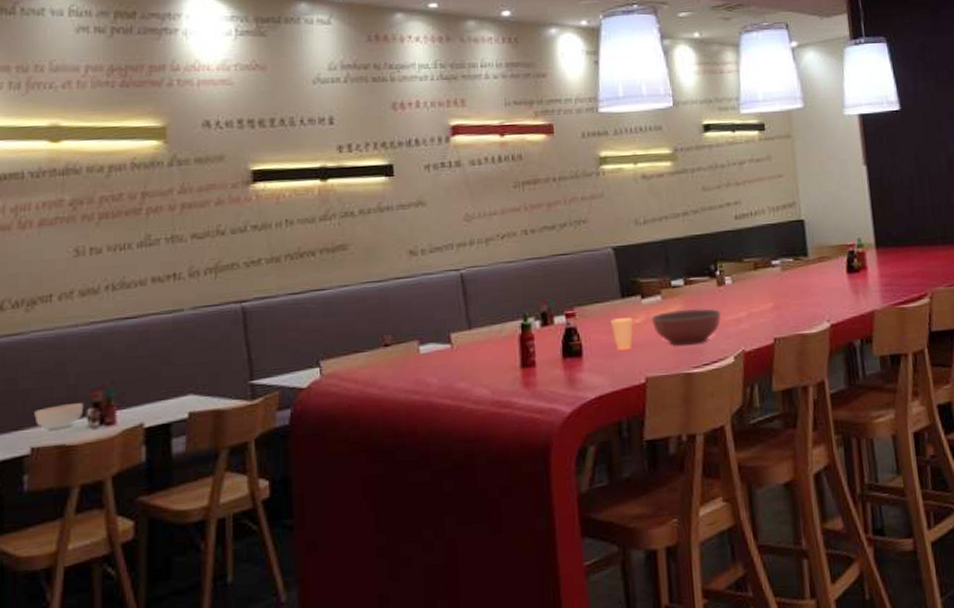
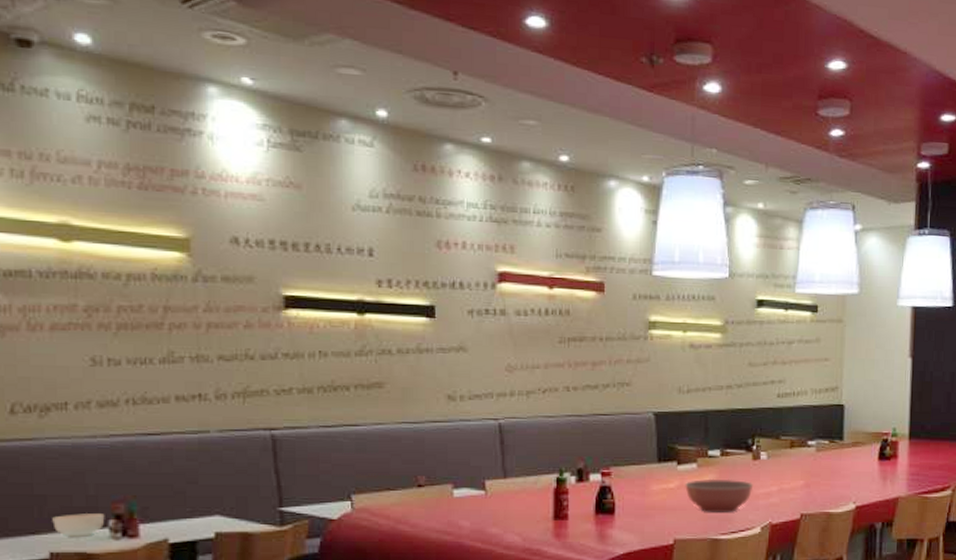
cup: present [610,317,634,351] -> none [644,481,668,512]

